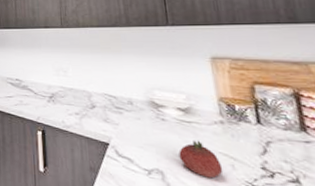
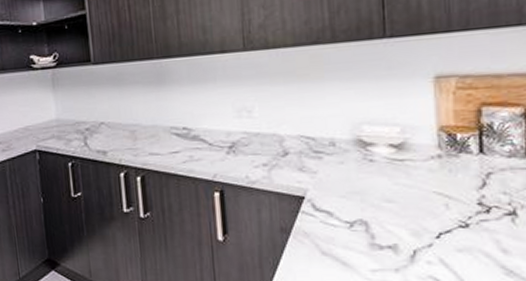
fruit: present [178,140,224,179] -> none [387,180,436,222]

